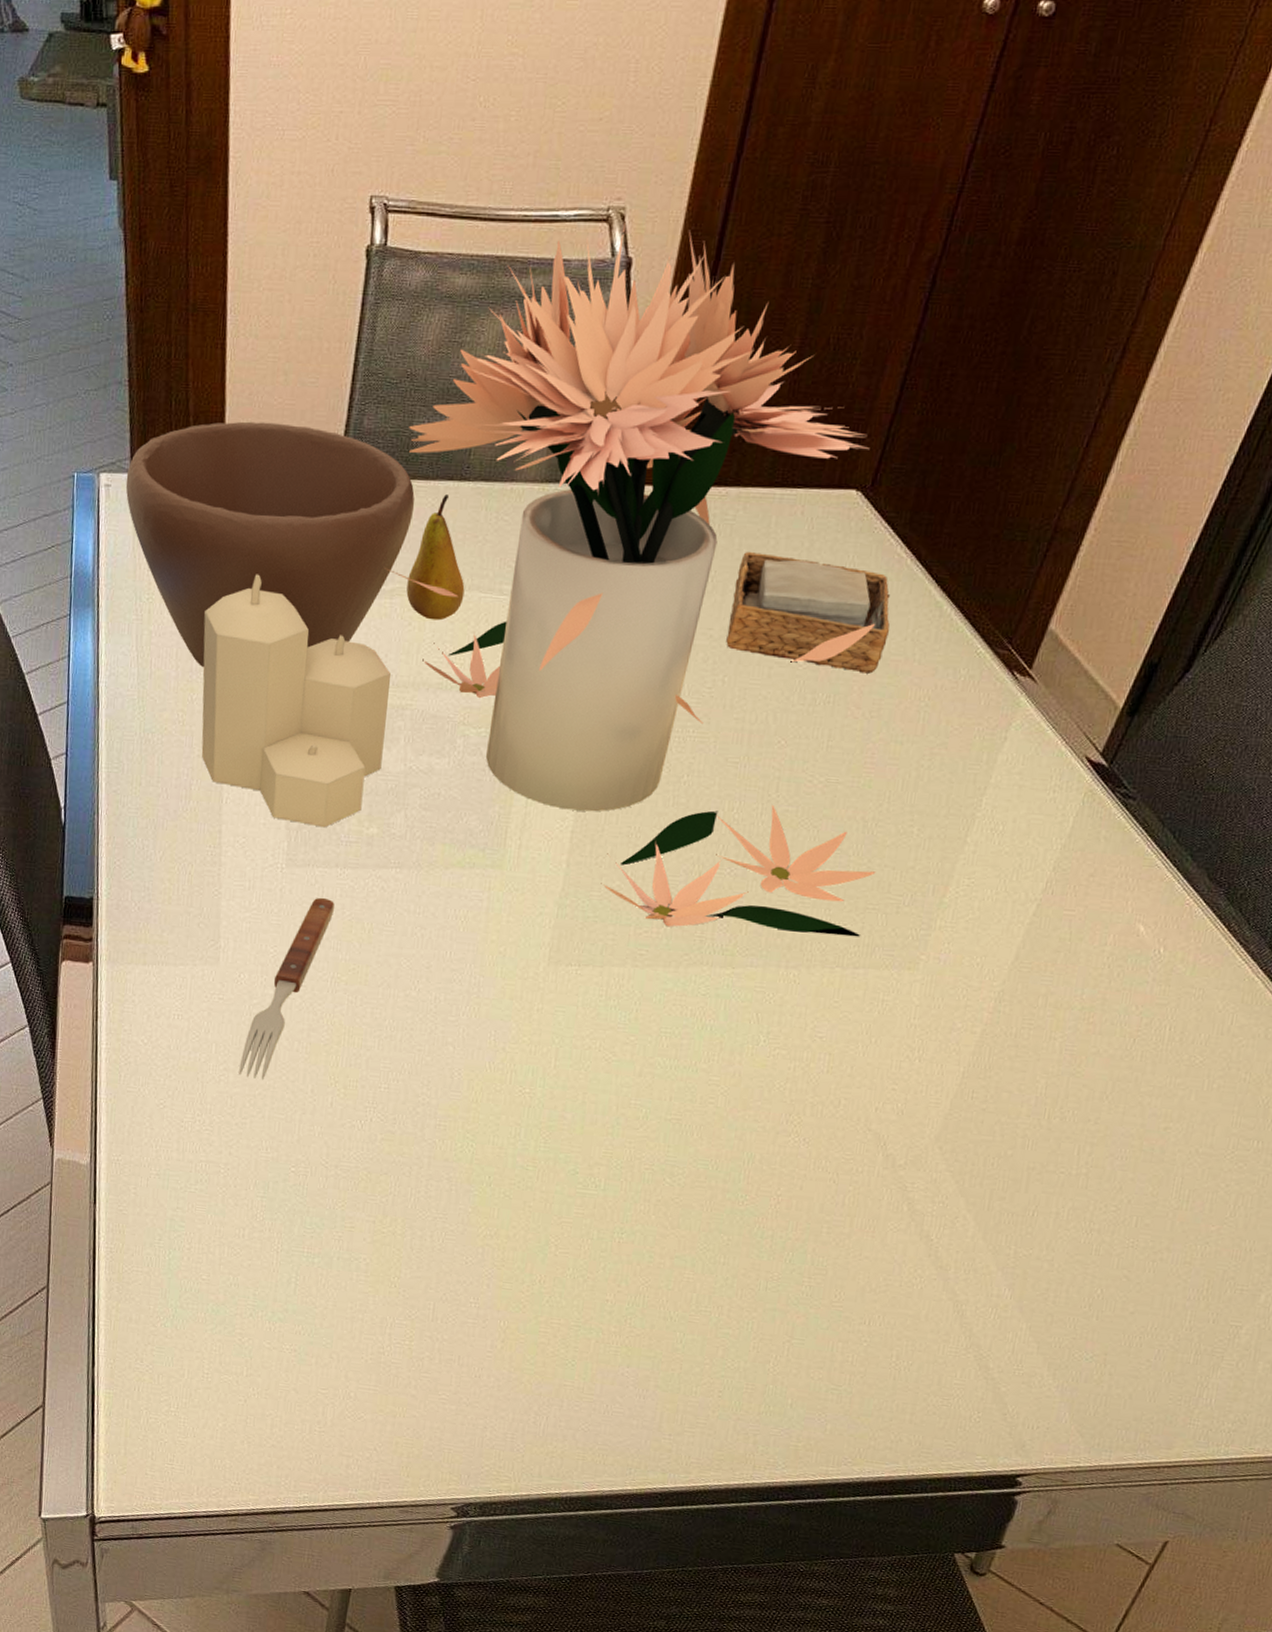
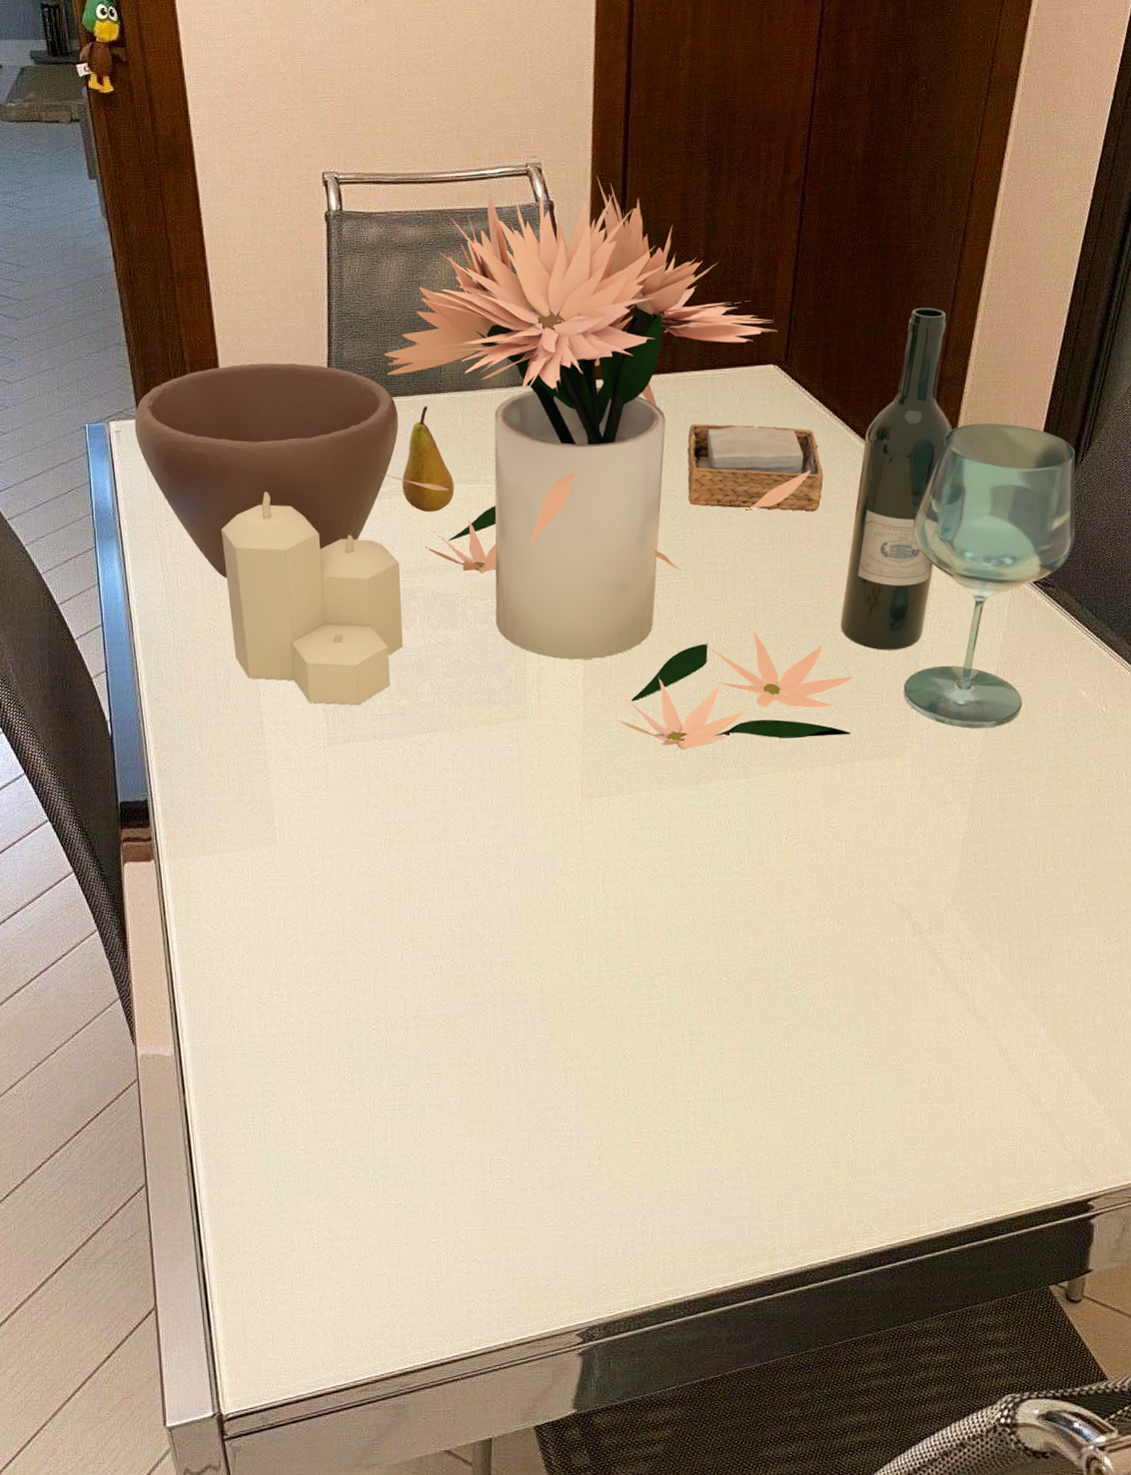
fork: present [239,897,334,1079] -> none [309,768,378,946]
wine bottle: none [872,438,1080,849] -> present [840,307,953,651]
wine glass: none [929,590,1199,953] -> present [903,423,1076,729]

